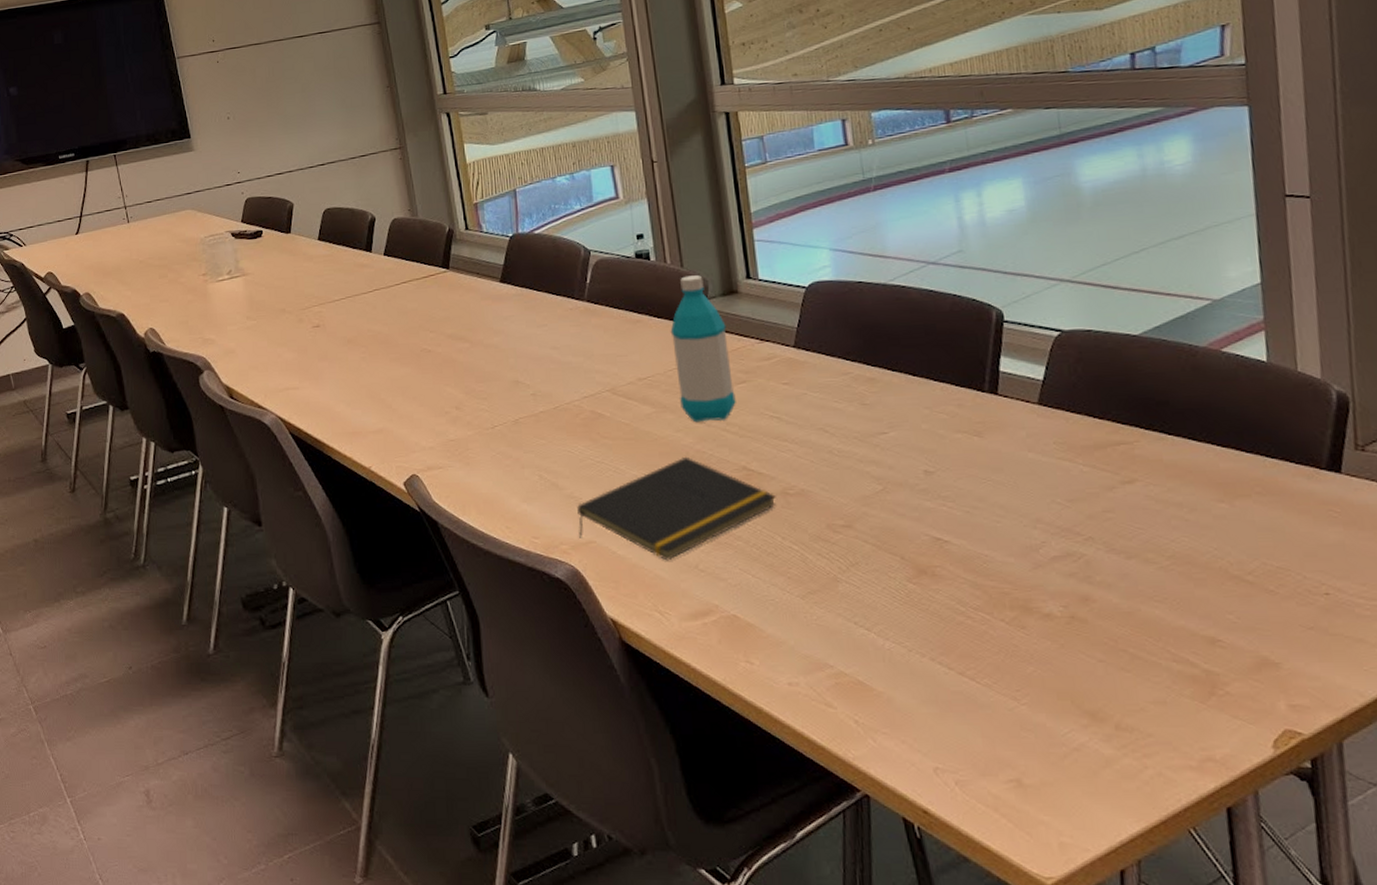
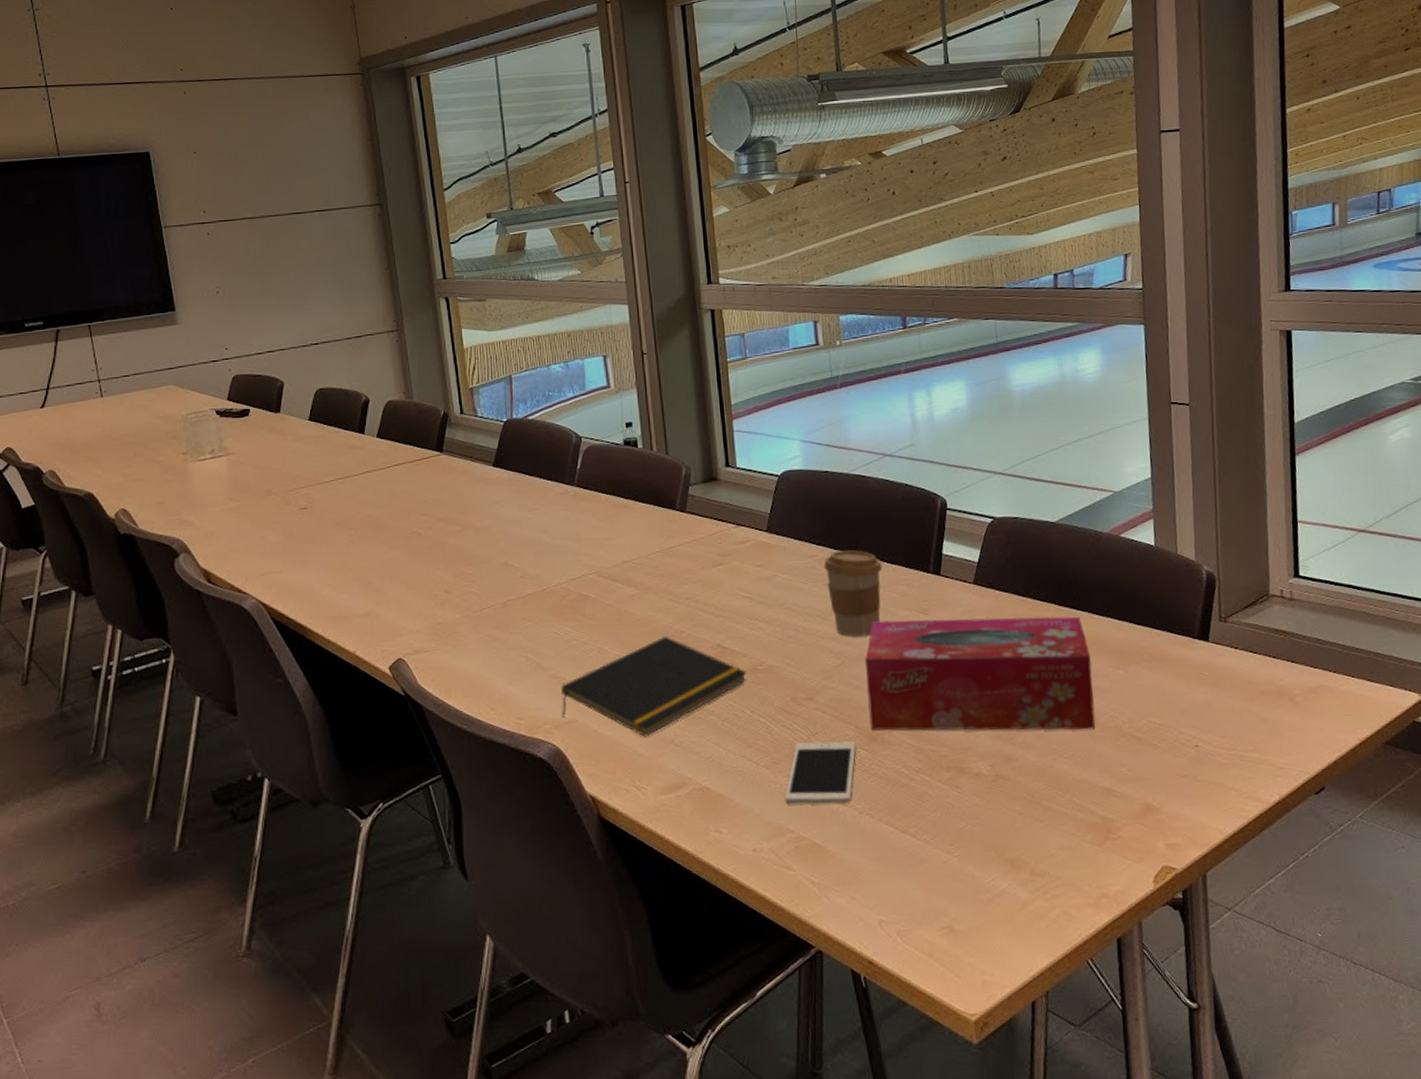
water bottle: present [670,275,736,423] -> none [654,463,713,603]
cell phone: none [822,572,903,640] -> present [785,741,857,805]
coffee cup: none [860,367,929,461] -> present [823,550,883,637]
tissue box: none [910,442,1194,571] -> present [865,616,1096,731]

